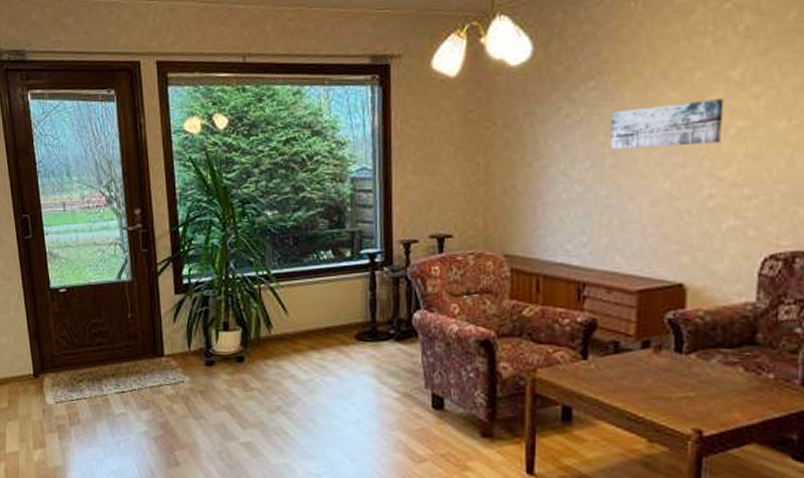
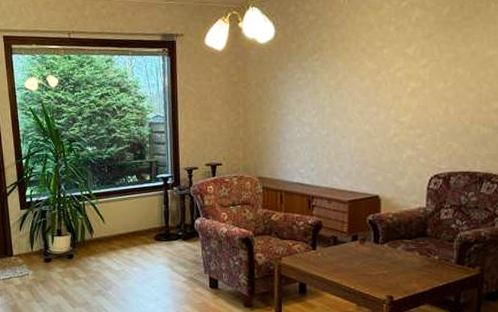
wall art: present [610,99,724,150] -> none [328,68,403,103]

